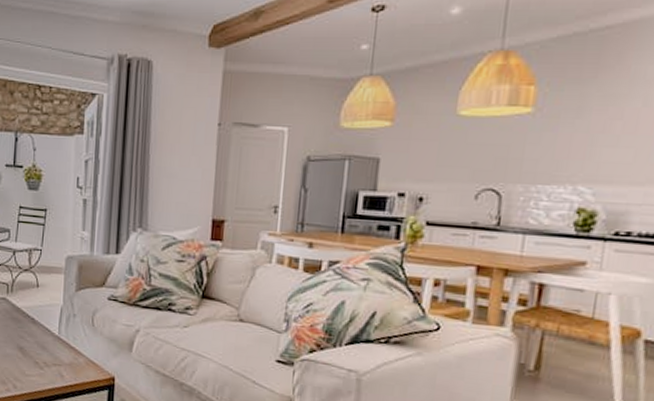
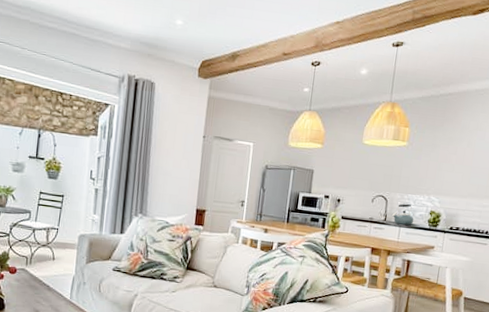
kettle: none [510,199,549,232] -> present [392,204,414,226]

